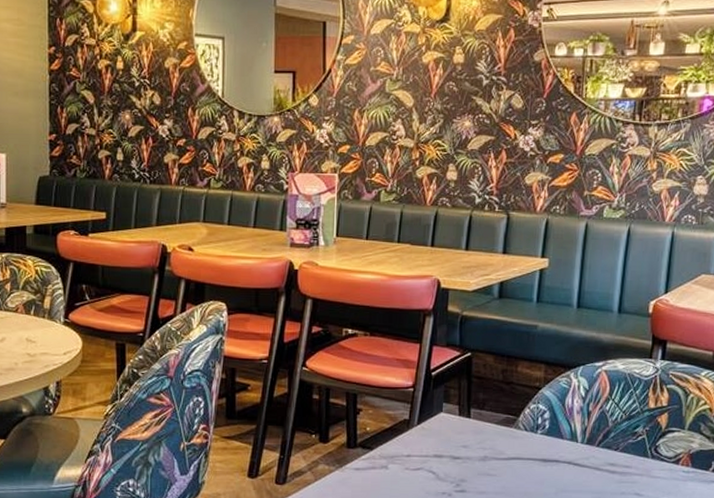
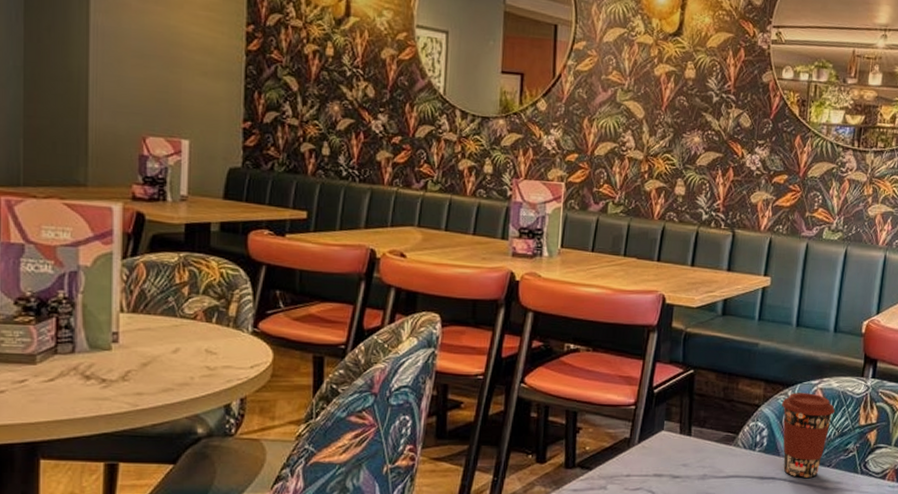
coffee cup: none [563,375,622,461] -> present [781,393,836,478]

